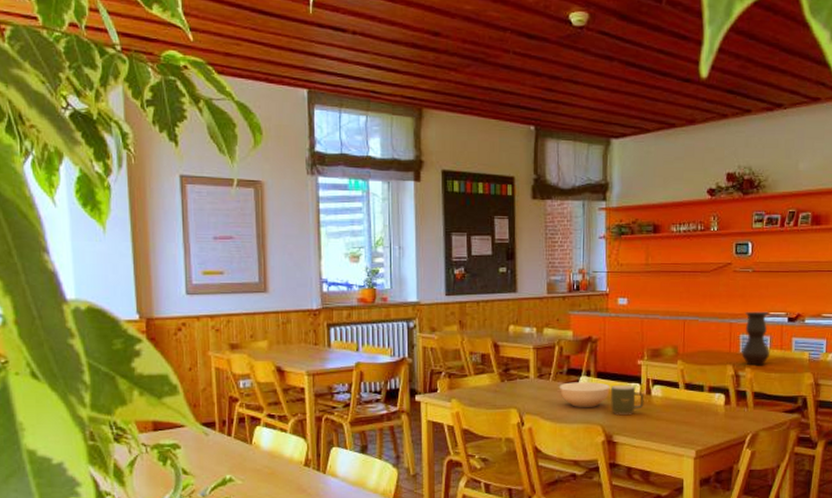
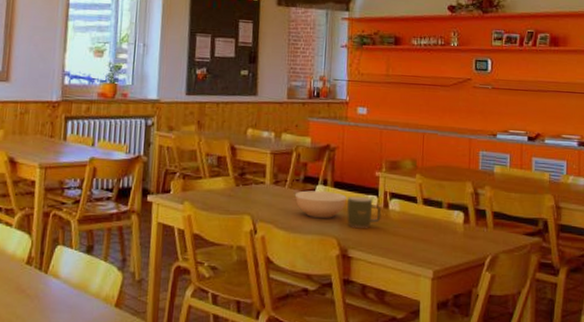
vase: present [741,311,771,366] -> none [481,128,510,185]

